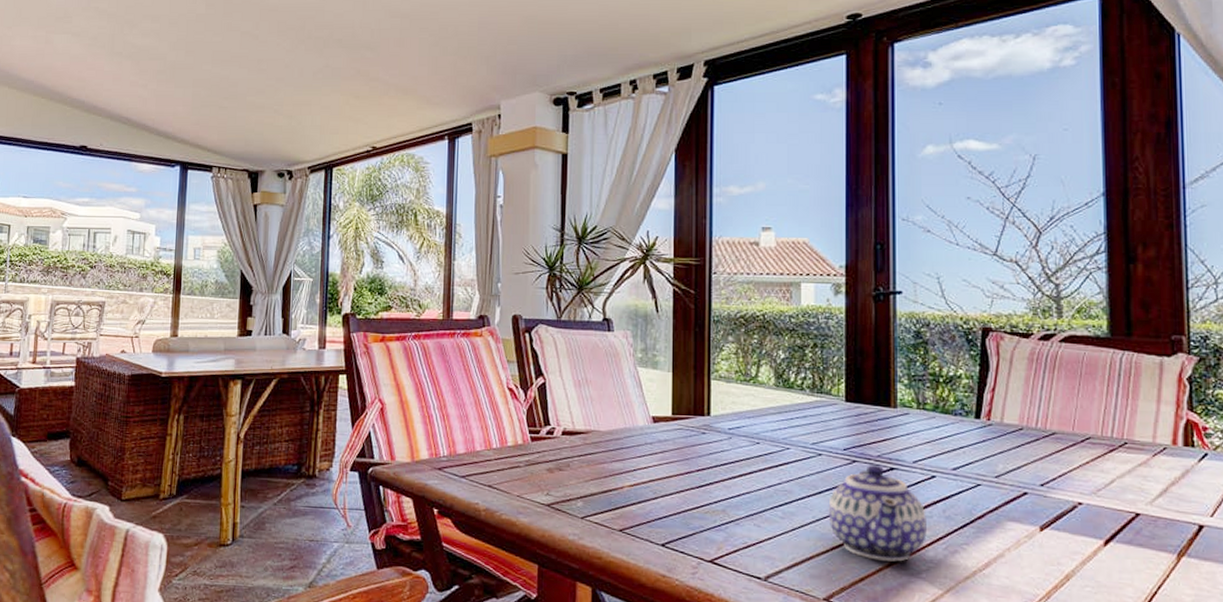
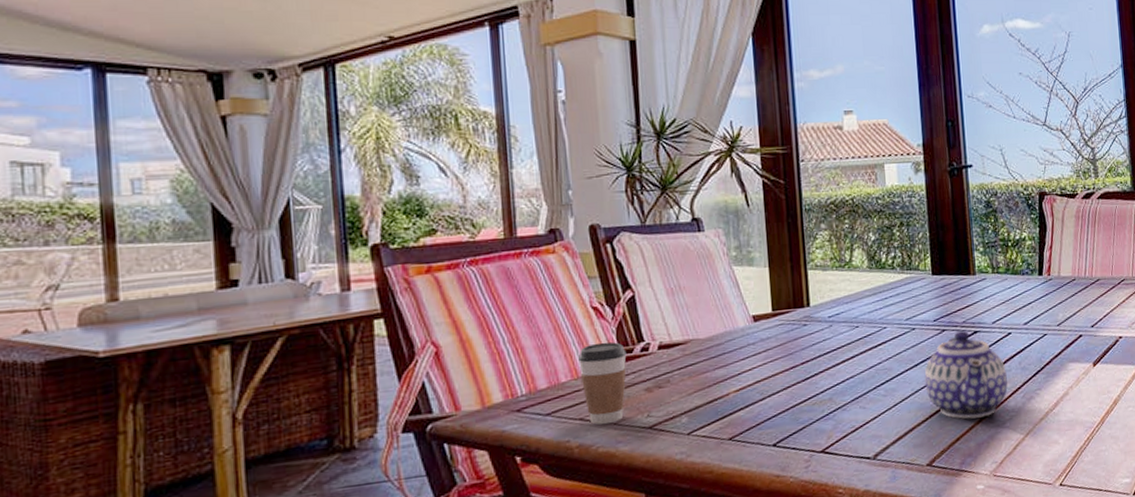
coffee cup: none [492,420,534,495] -> present [578,342,627,425]

